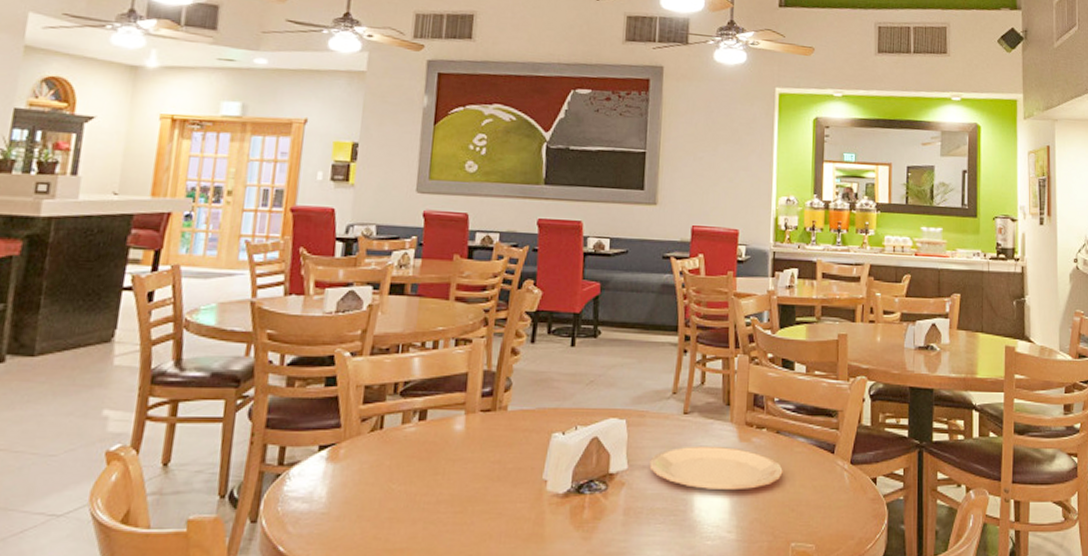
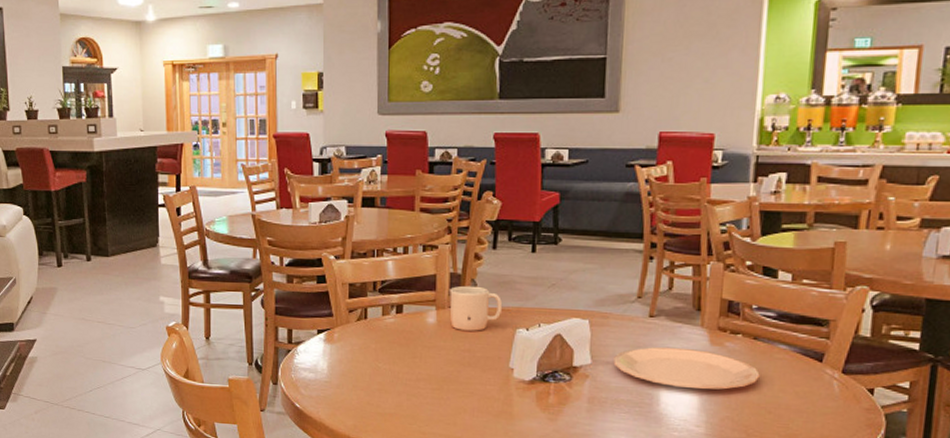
mug: none [480,385,539,438] -> present [449,285,503,331]

